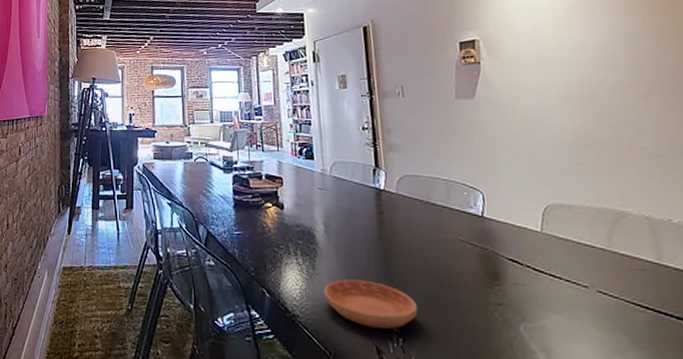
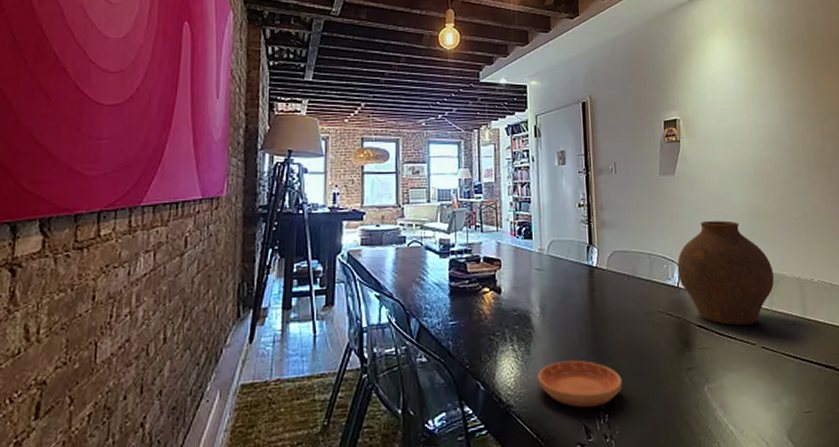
vase: none [480,148,613,264] -> present [677,220,774,326]

